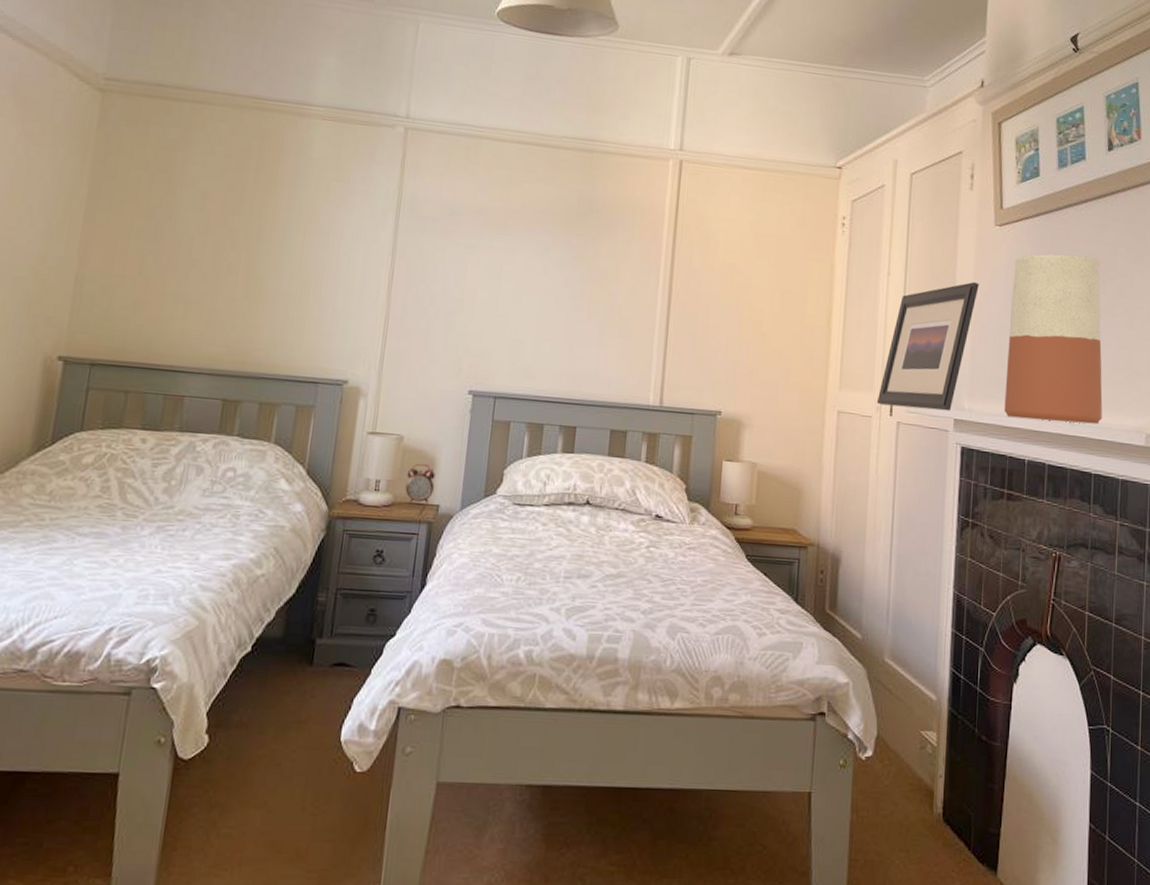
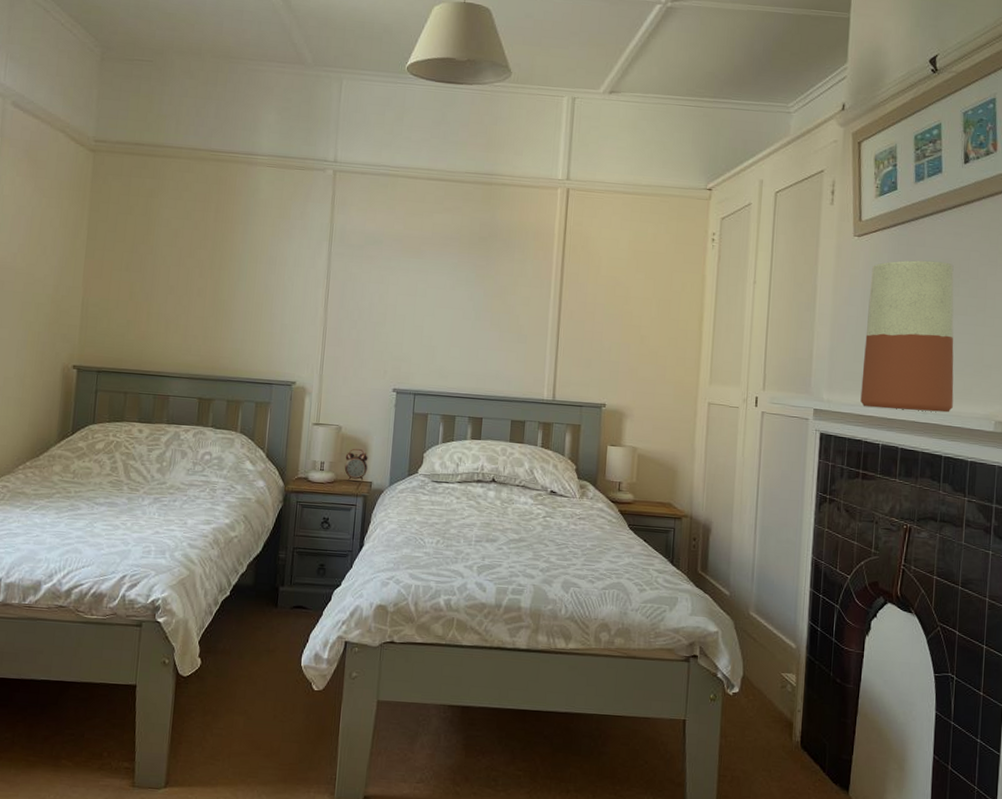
picture frame: present [876,281,979,411] -> none [743,287,838,402]

